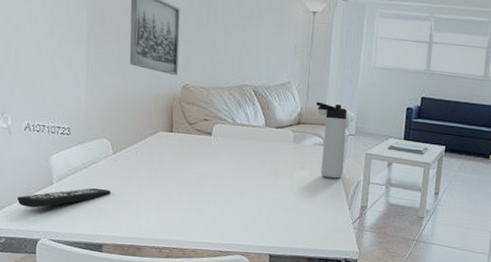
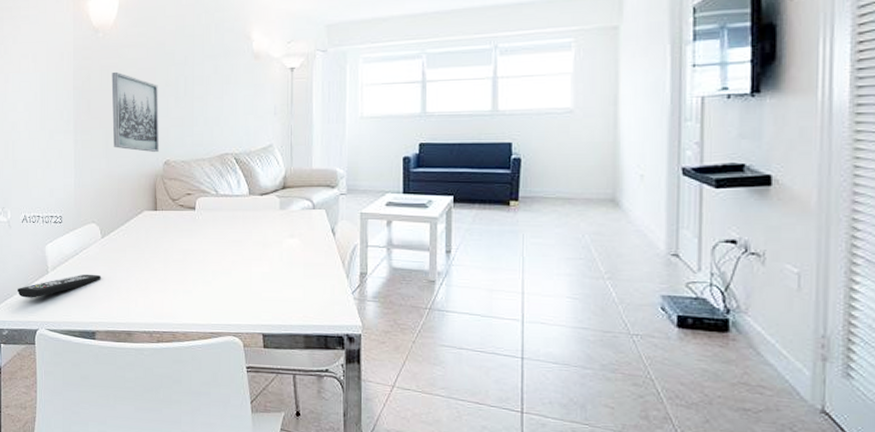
thermos bottle: present [316,101,347,179] -> none [301,162,337,244]

